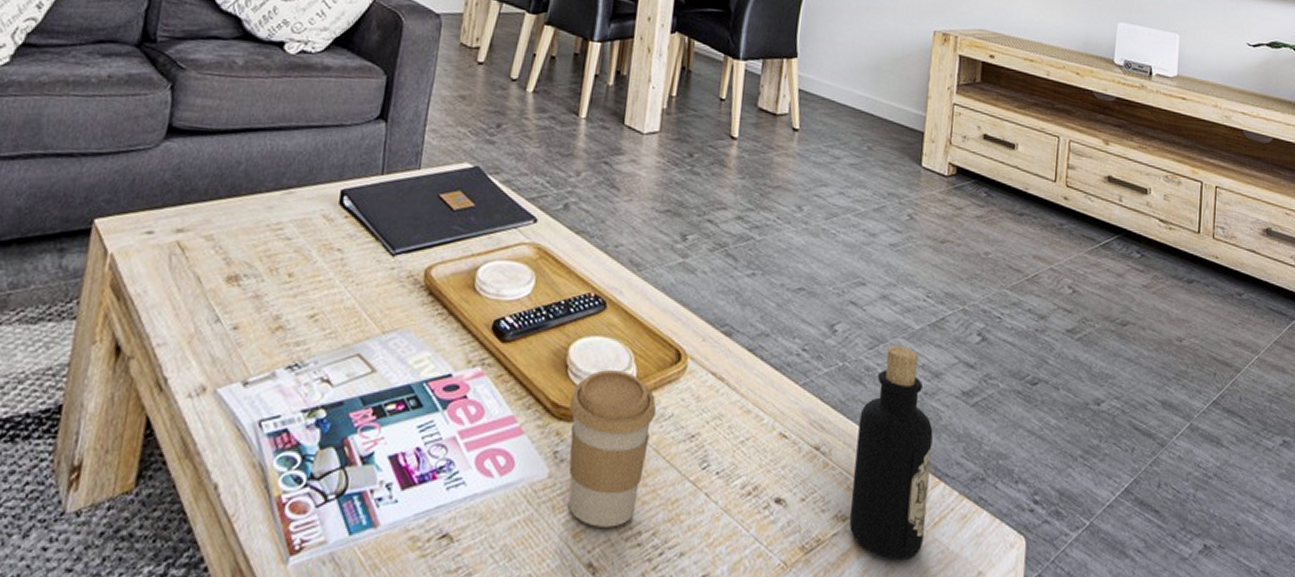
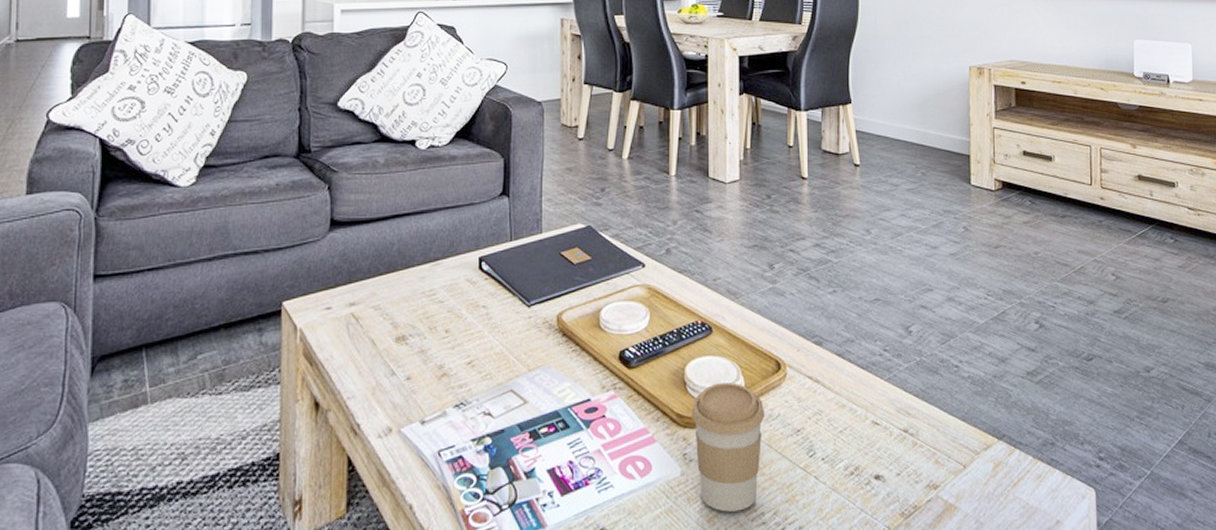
bottle: present [849,345,933,559] -> none [939,338,1007,517]

